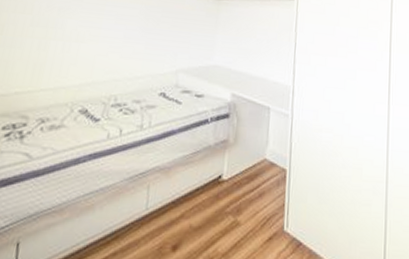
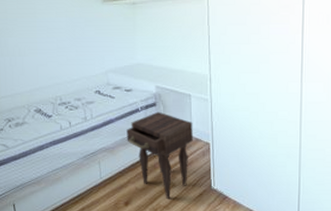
nightstand: none [188,124,269,243] -> present [126,111,193,199]

